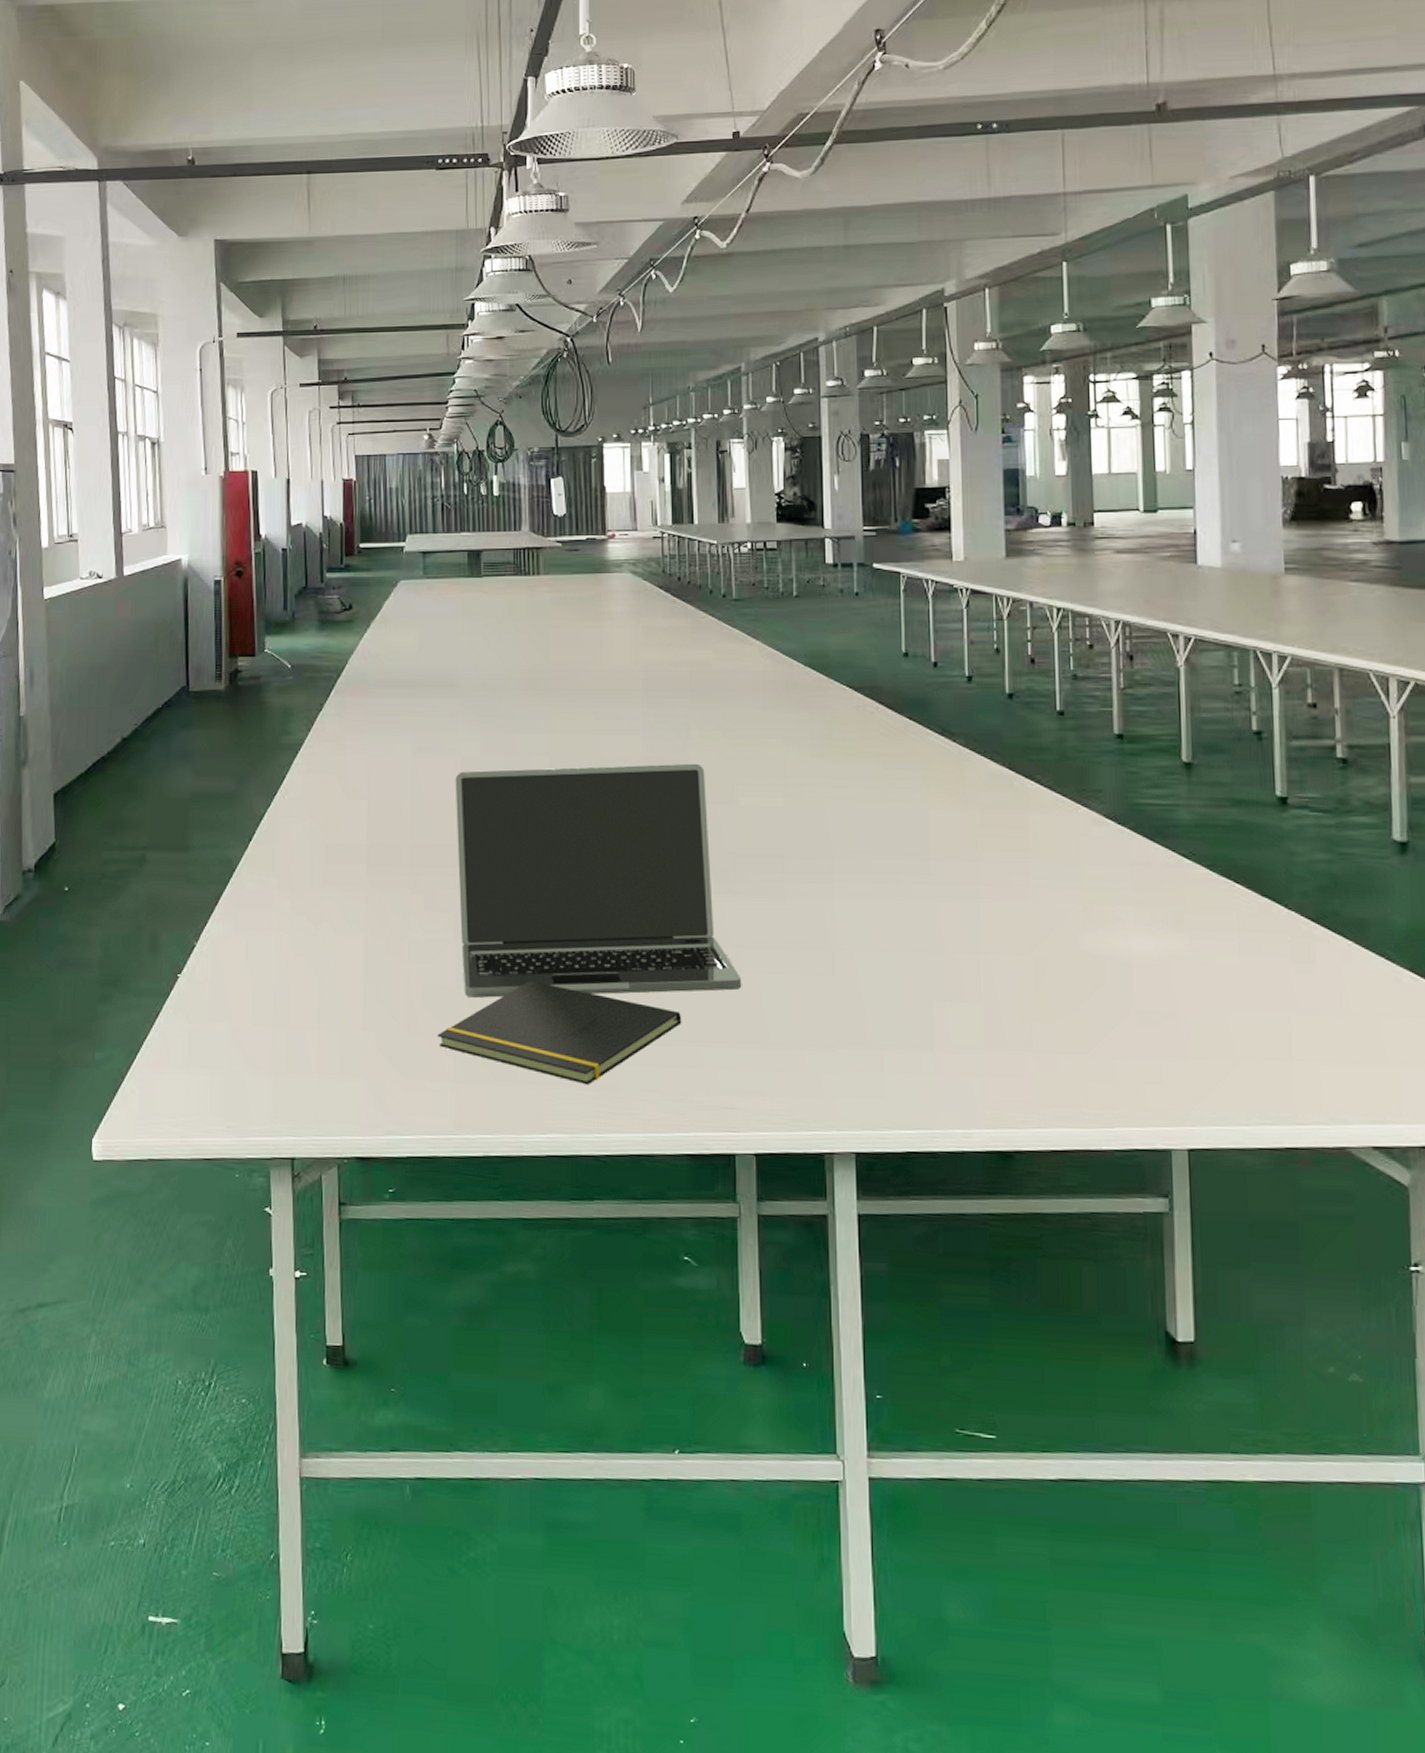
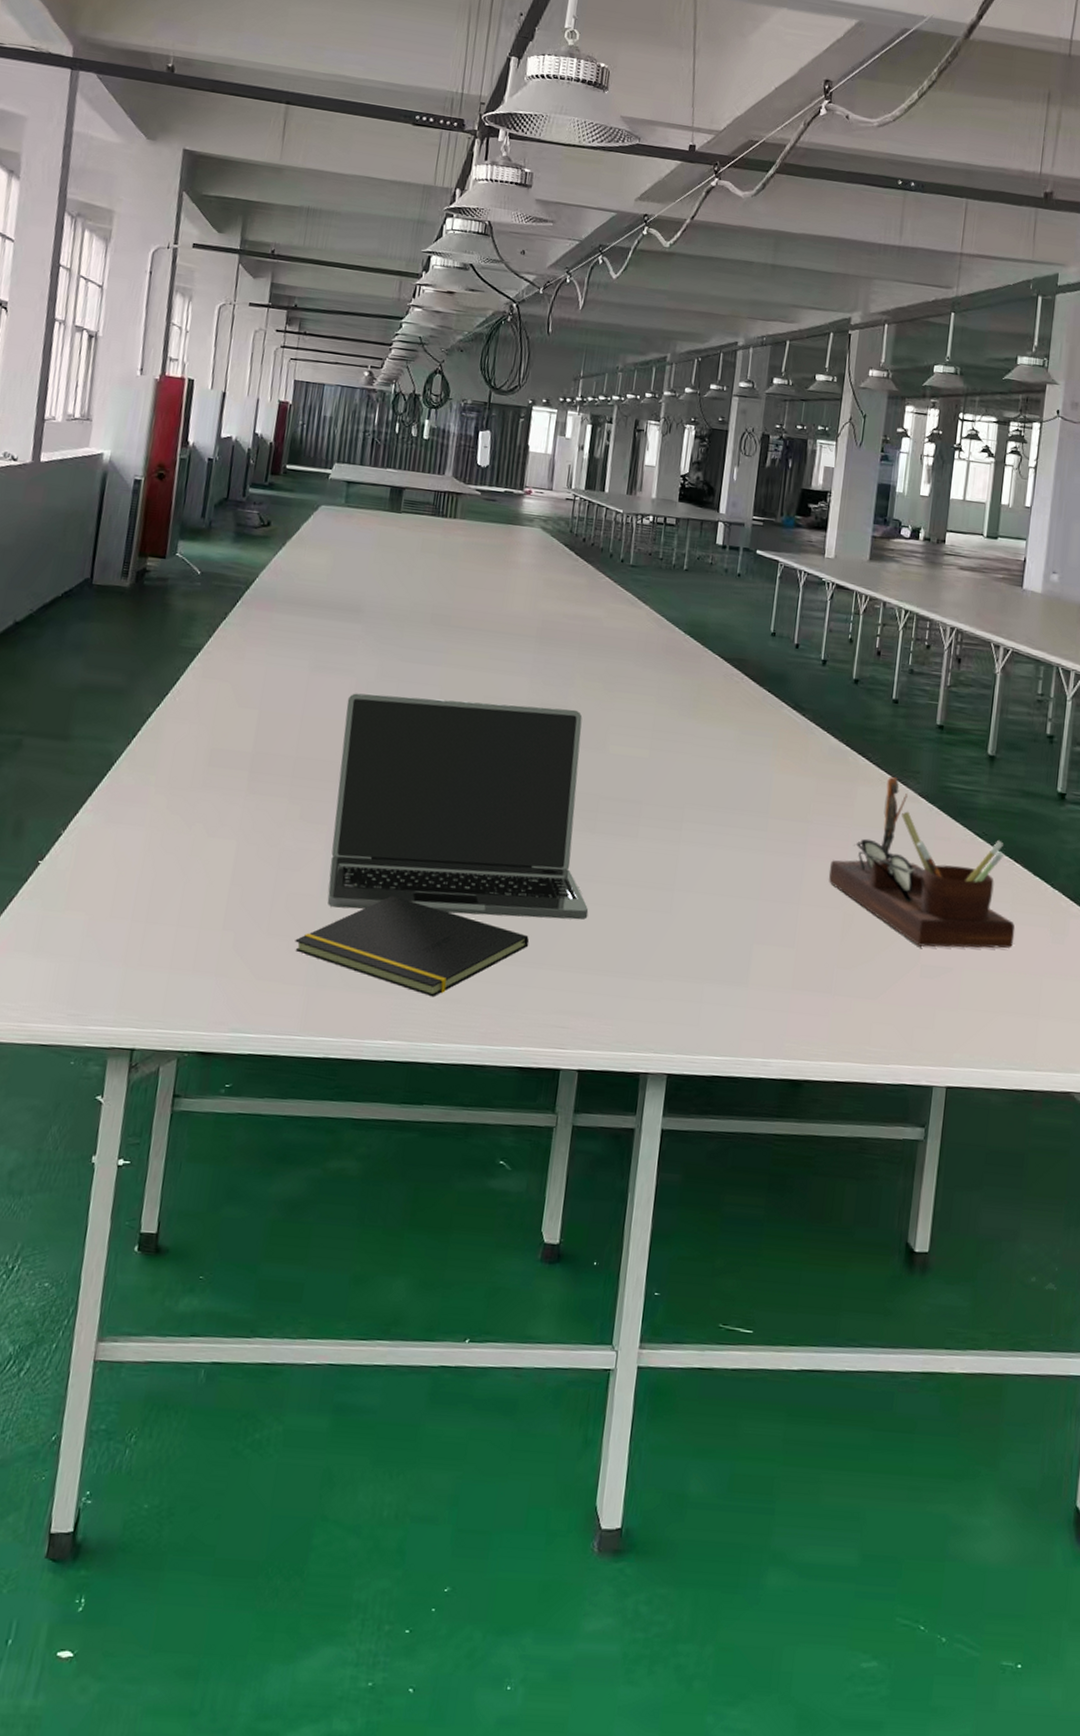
desk organizer: none [1009,800,1248,990] -> present [828,777,1015,949]

